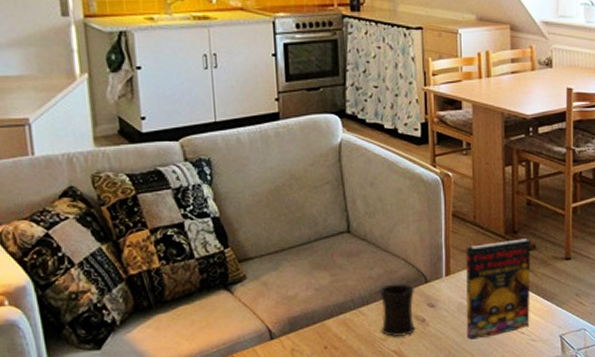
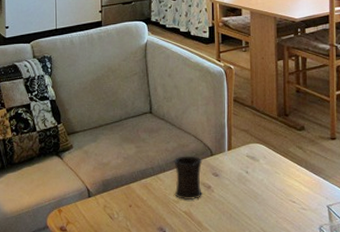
book: present [466,238,531,340] -> none [245,121,300,205]

